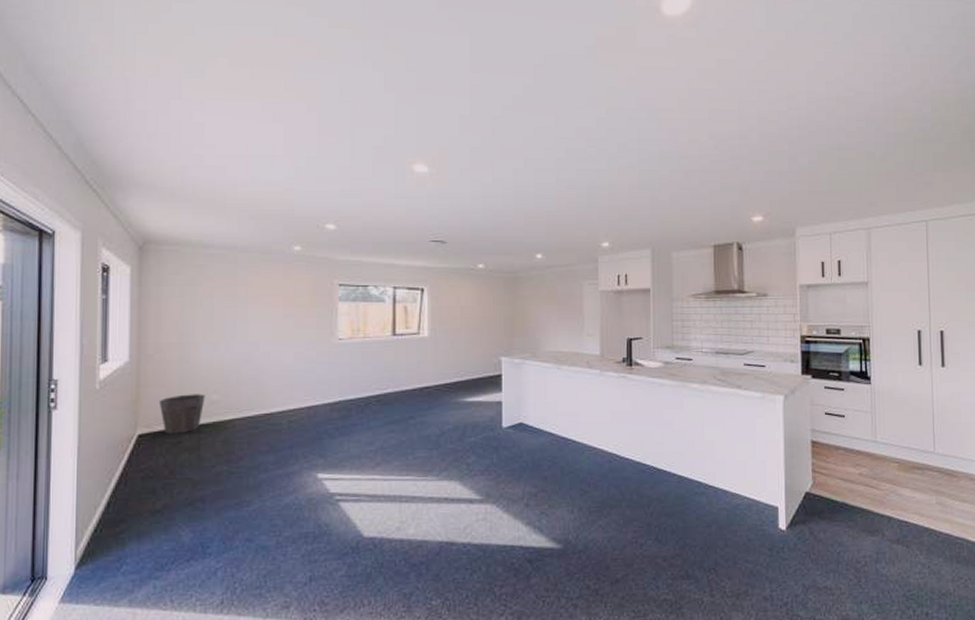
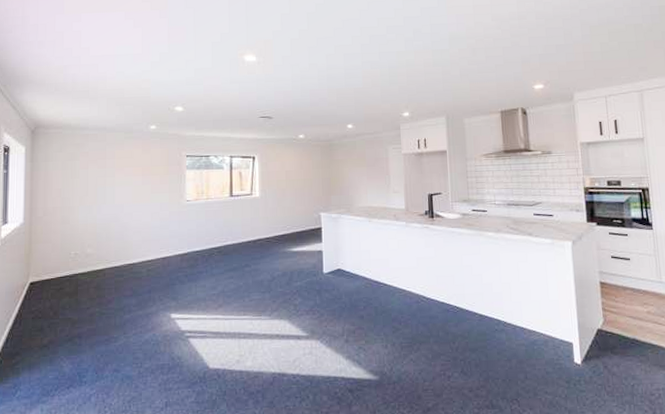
waste bin: present [158,394,205,434] -> none [46,248,82,282]

